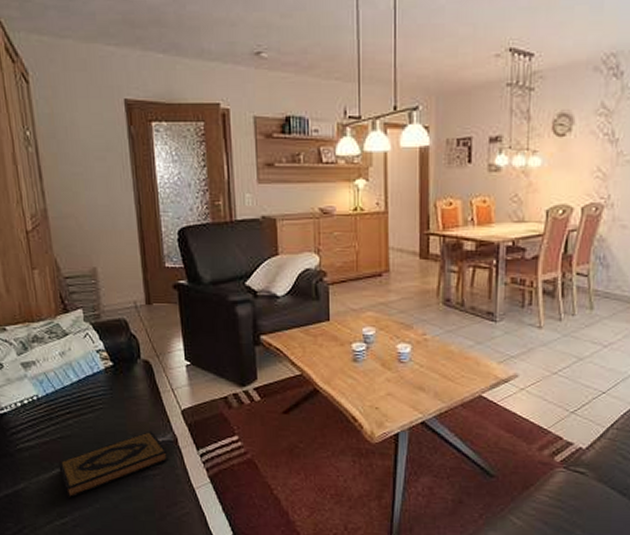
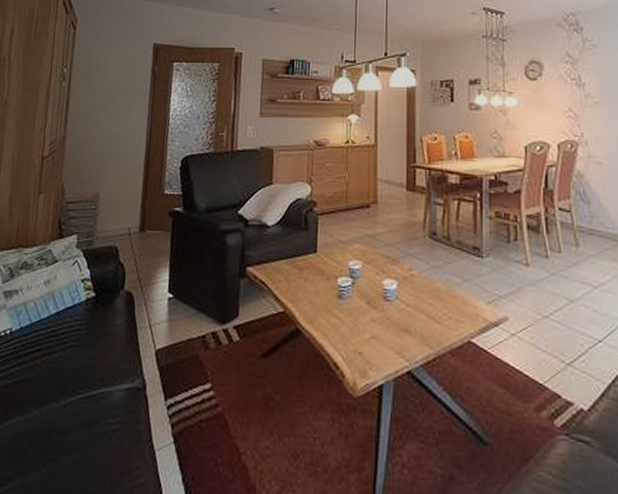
hardback book: present [58,430,169,499] -> none [12,374,133,460]

